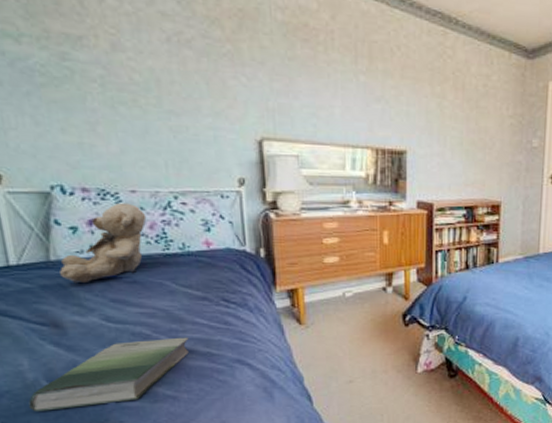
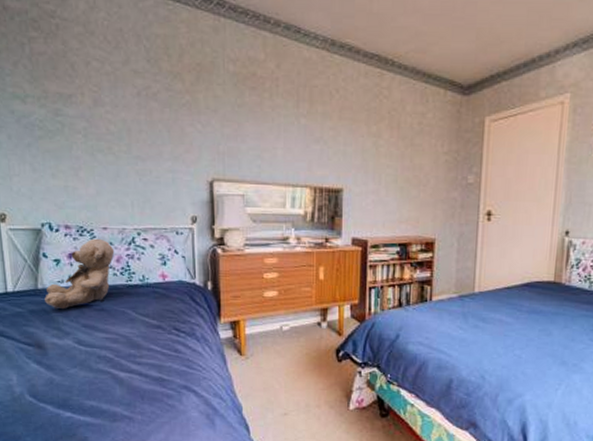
book: present [28,337,189,412] -> none [15,362,144,423]

